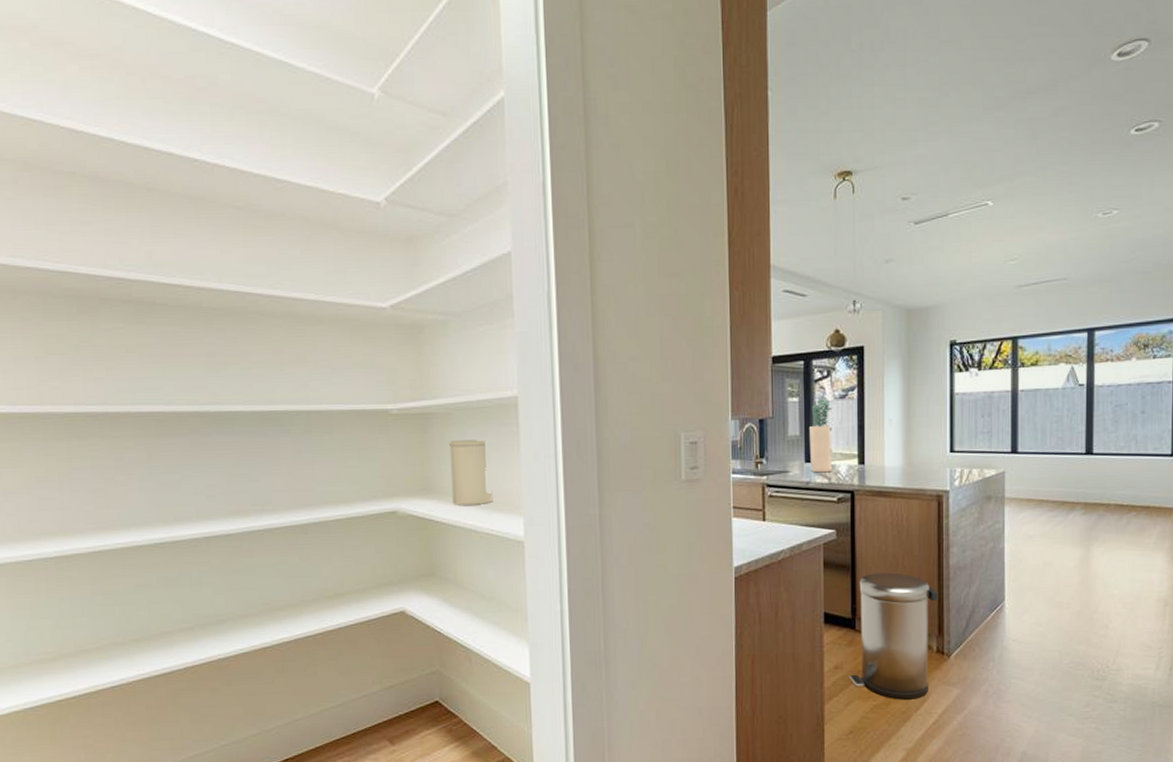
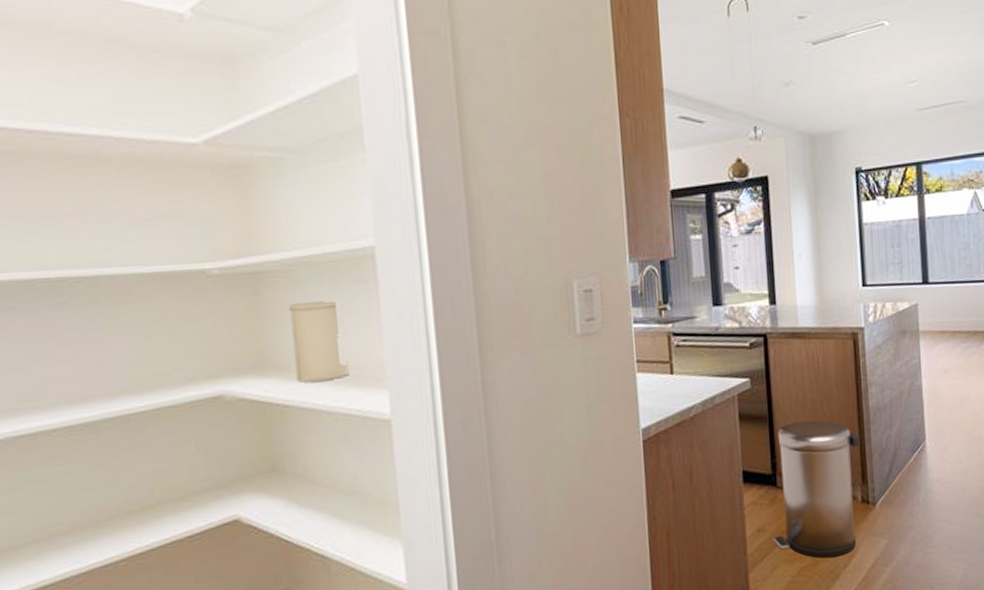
vase: present [808,394,832,473] -> none [714,229,742,317]

